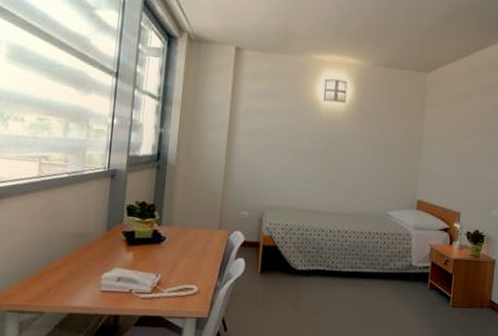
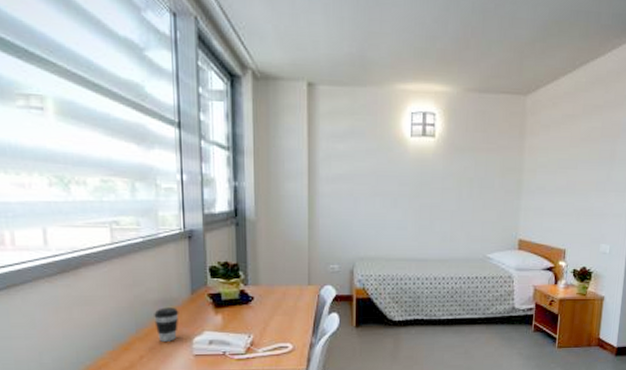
coffee cup: none [67,241,93,276] -> present [154,307,179,342]

